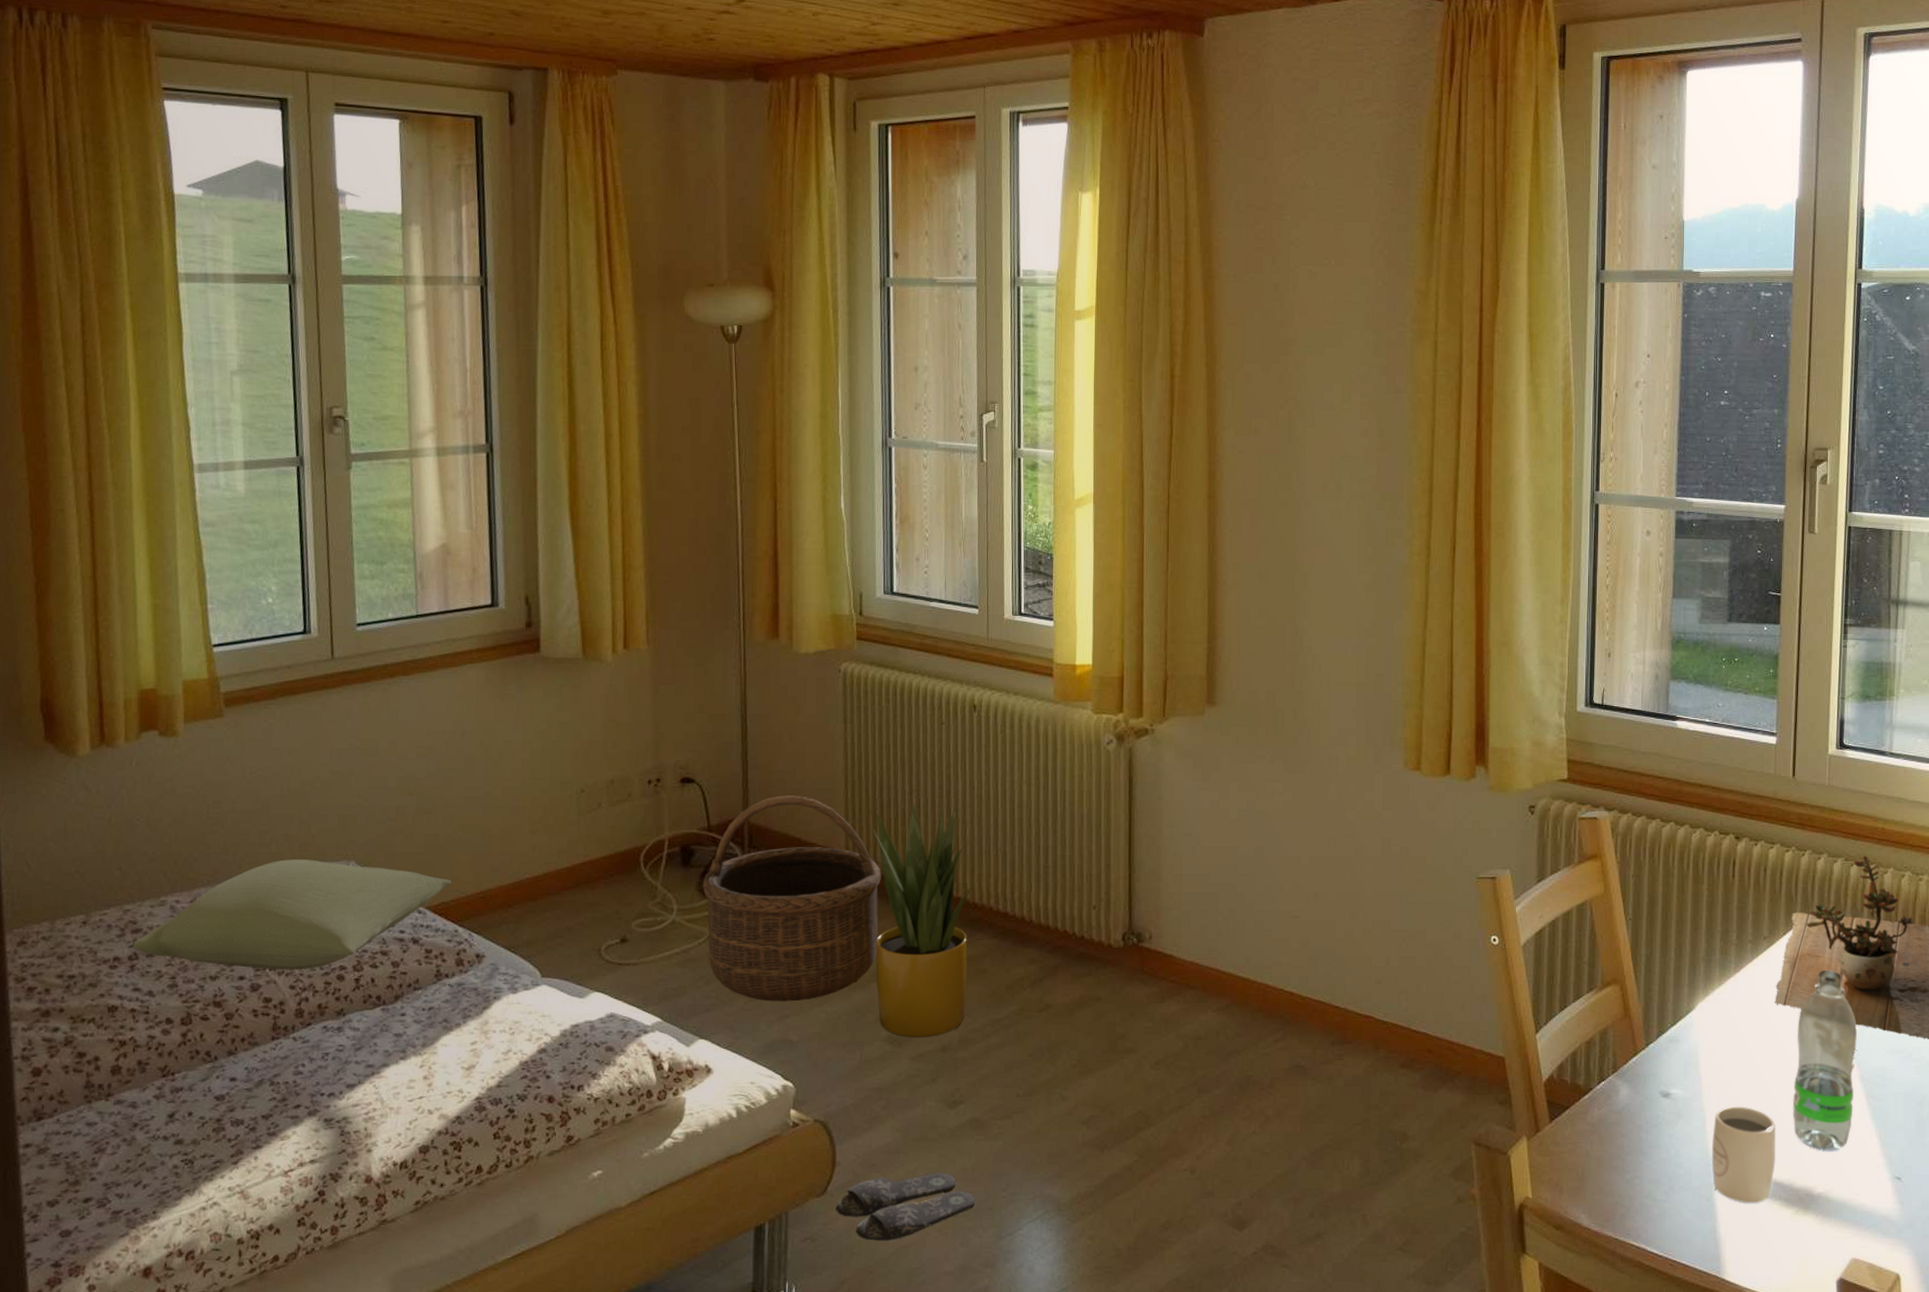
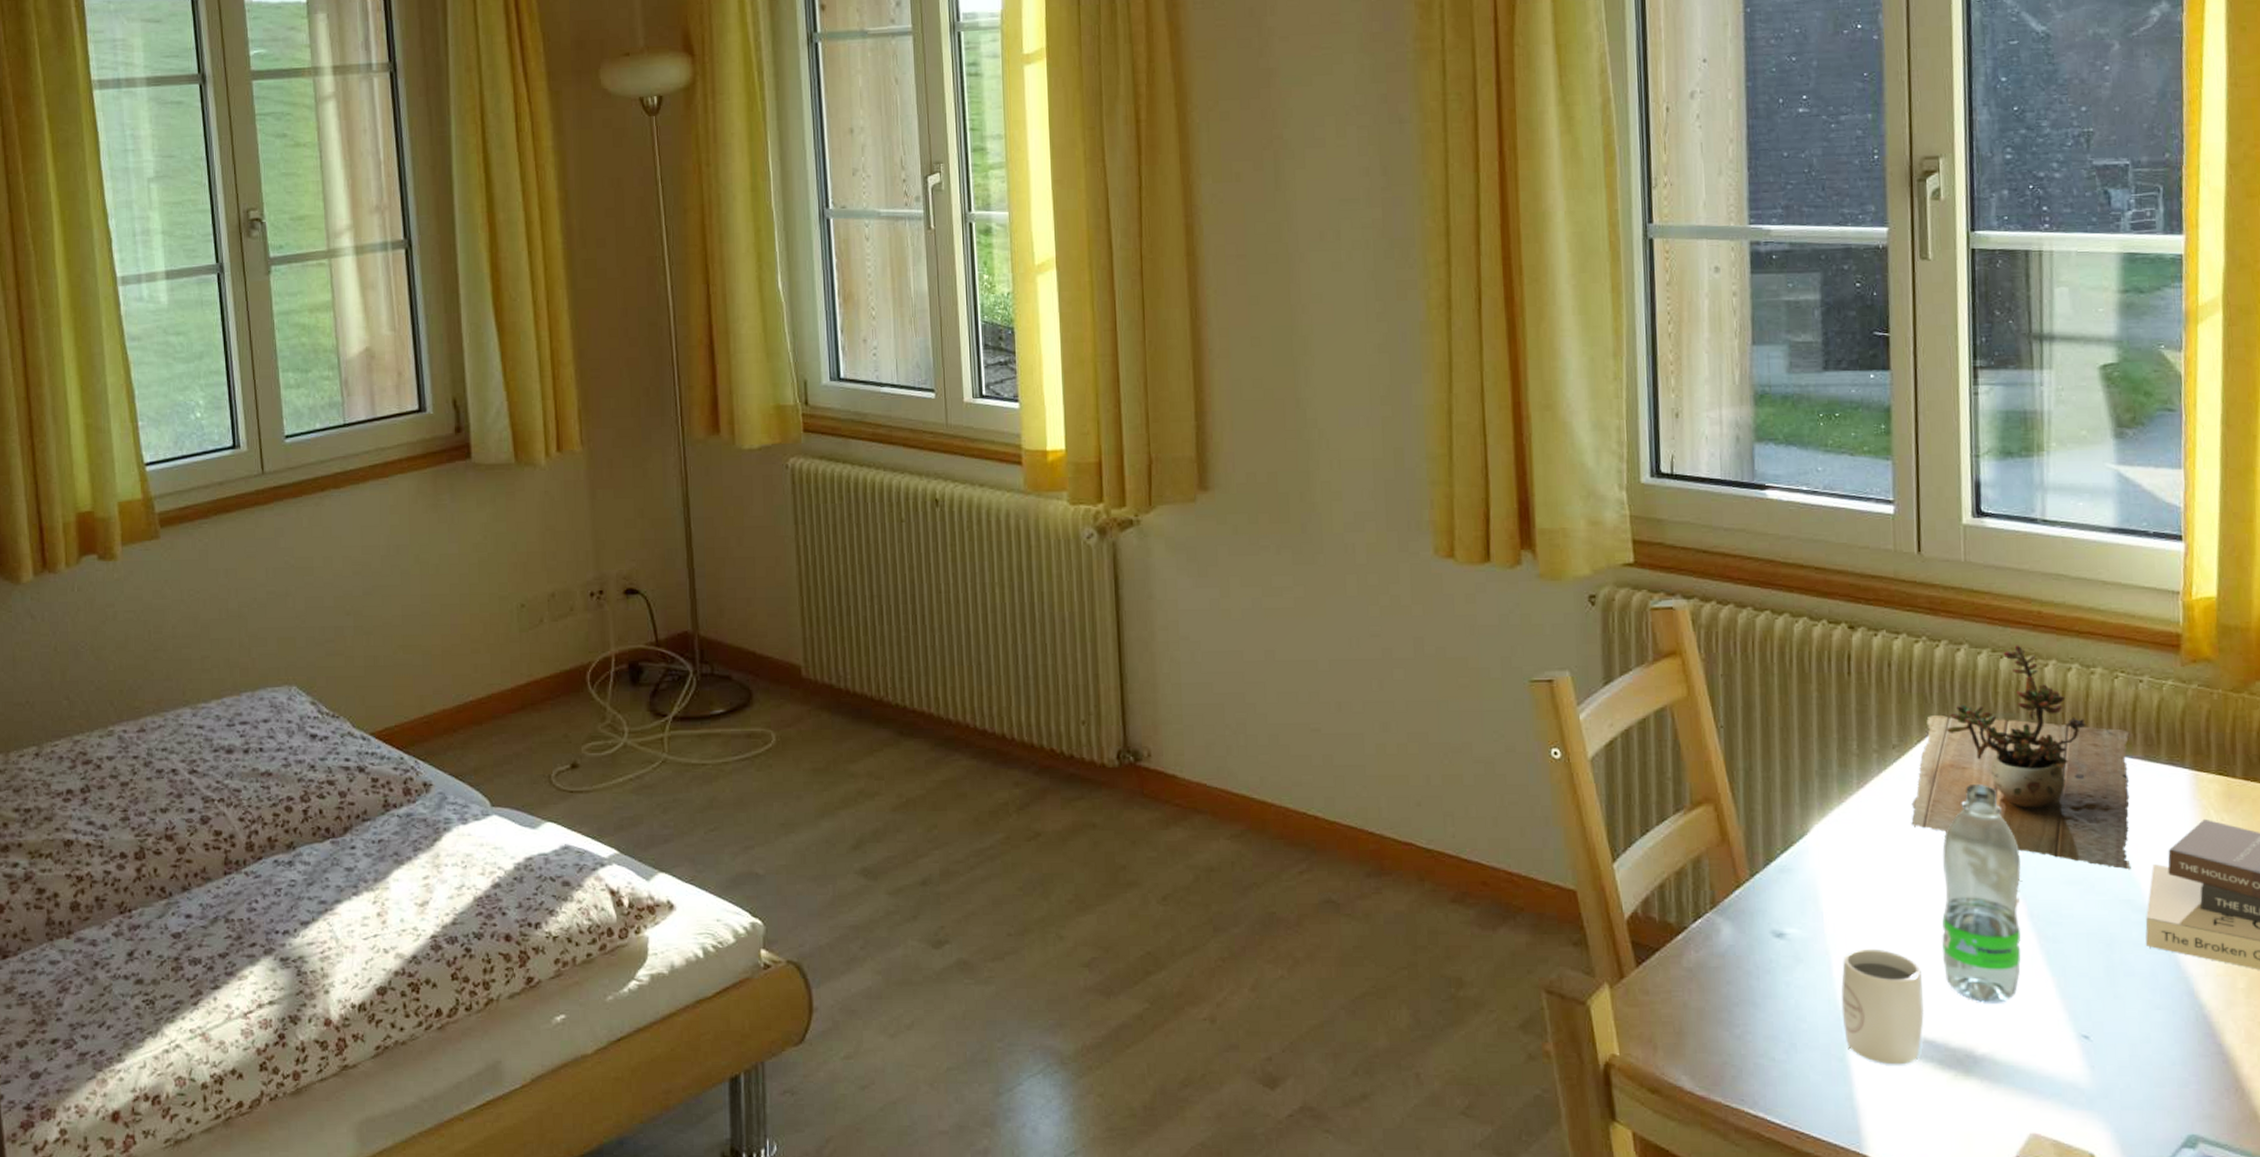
pillow: present [132,859,453,970] -> none [84,685,395,802]
basket: present [702,796,881,1002] -> none [653,605,846,831]
slippers: present [836,1172,976,1241] -> none [816,1019,969,1095]
planter: present [871,801,977,1038] -> none [831,607,951,870]

